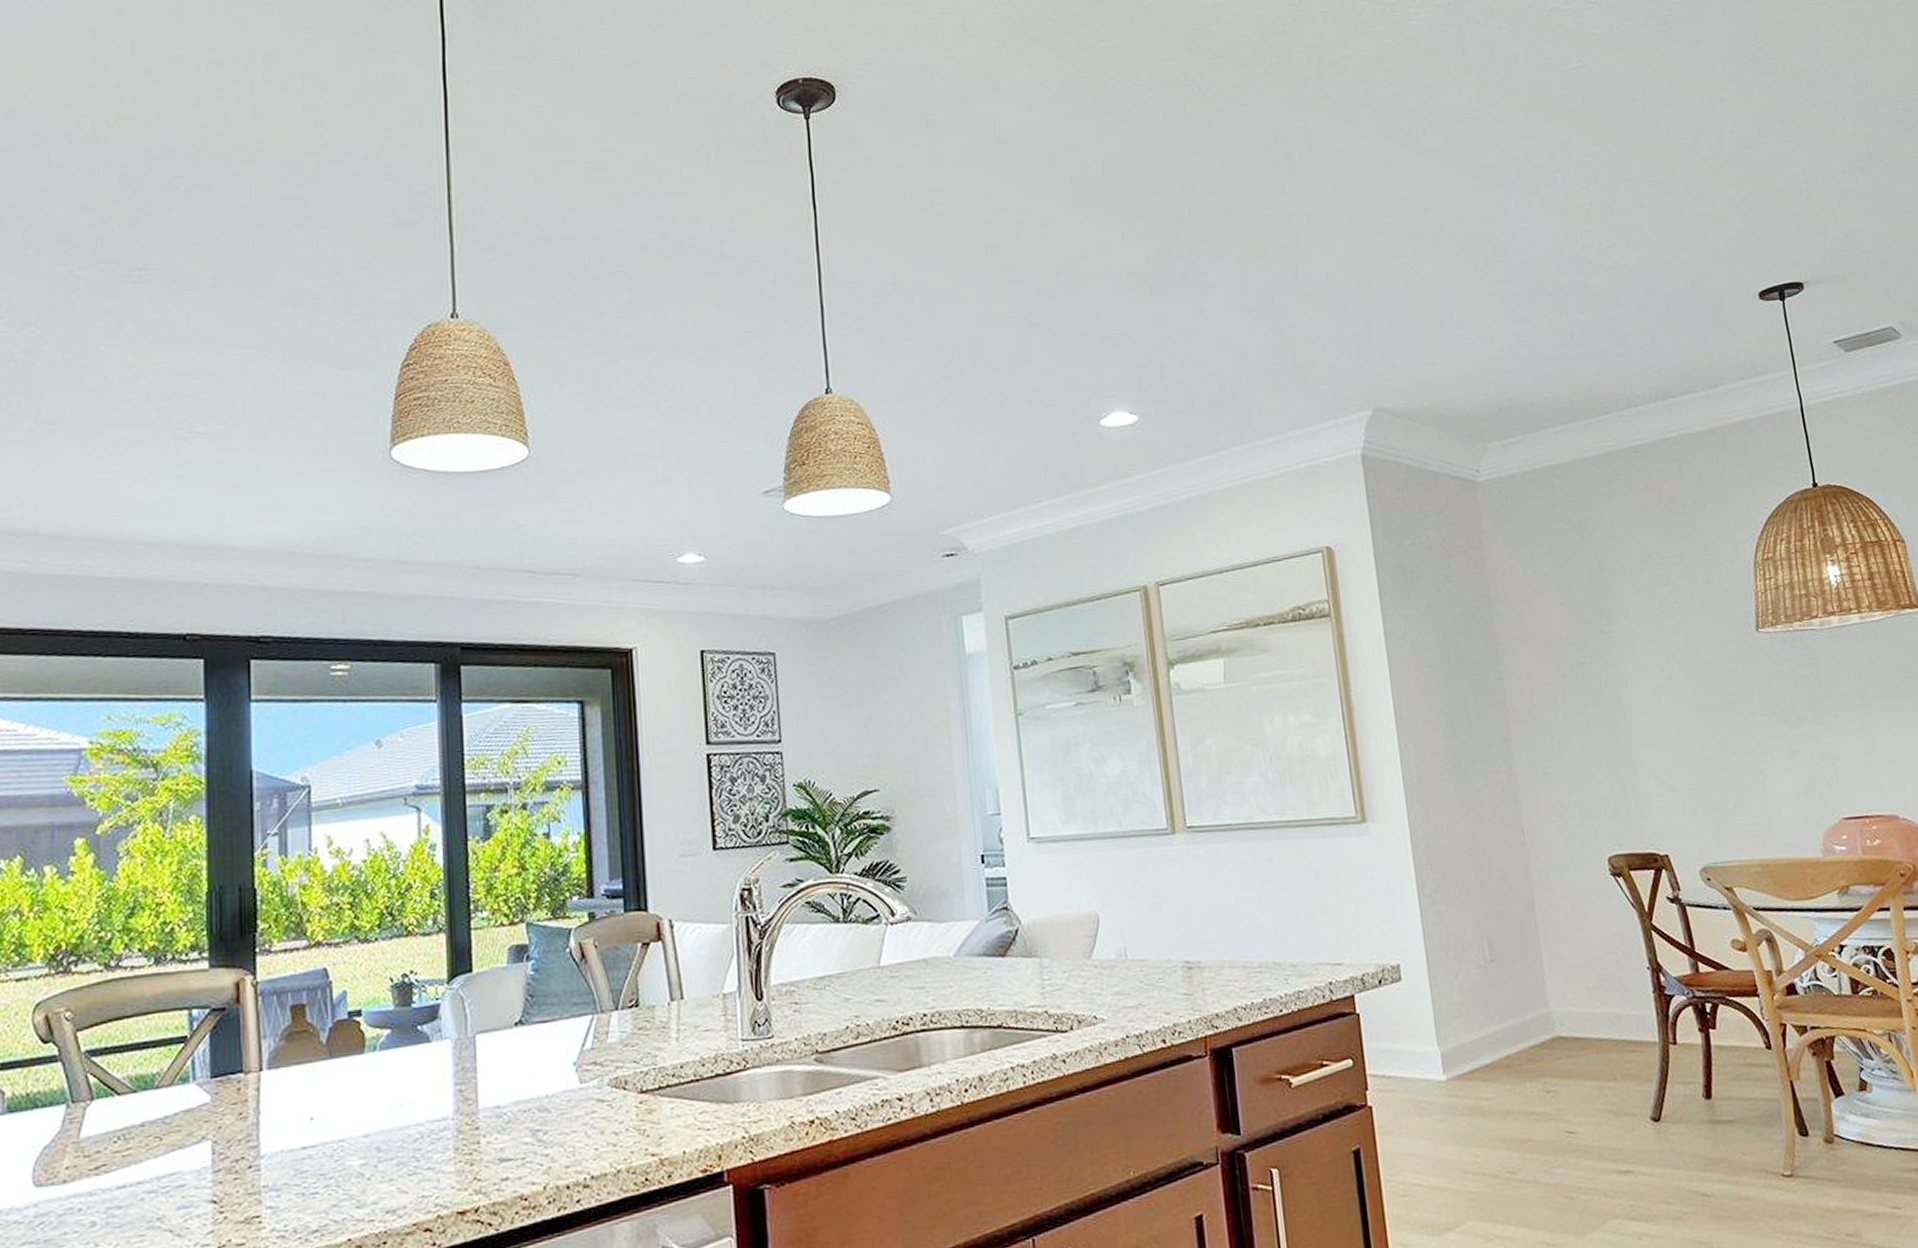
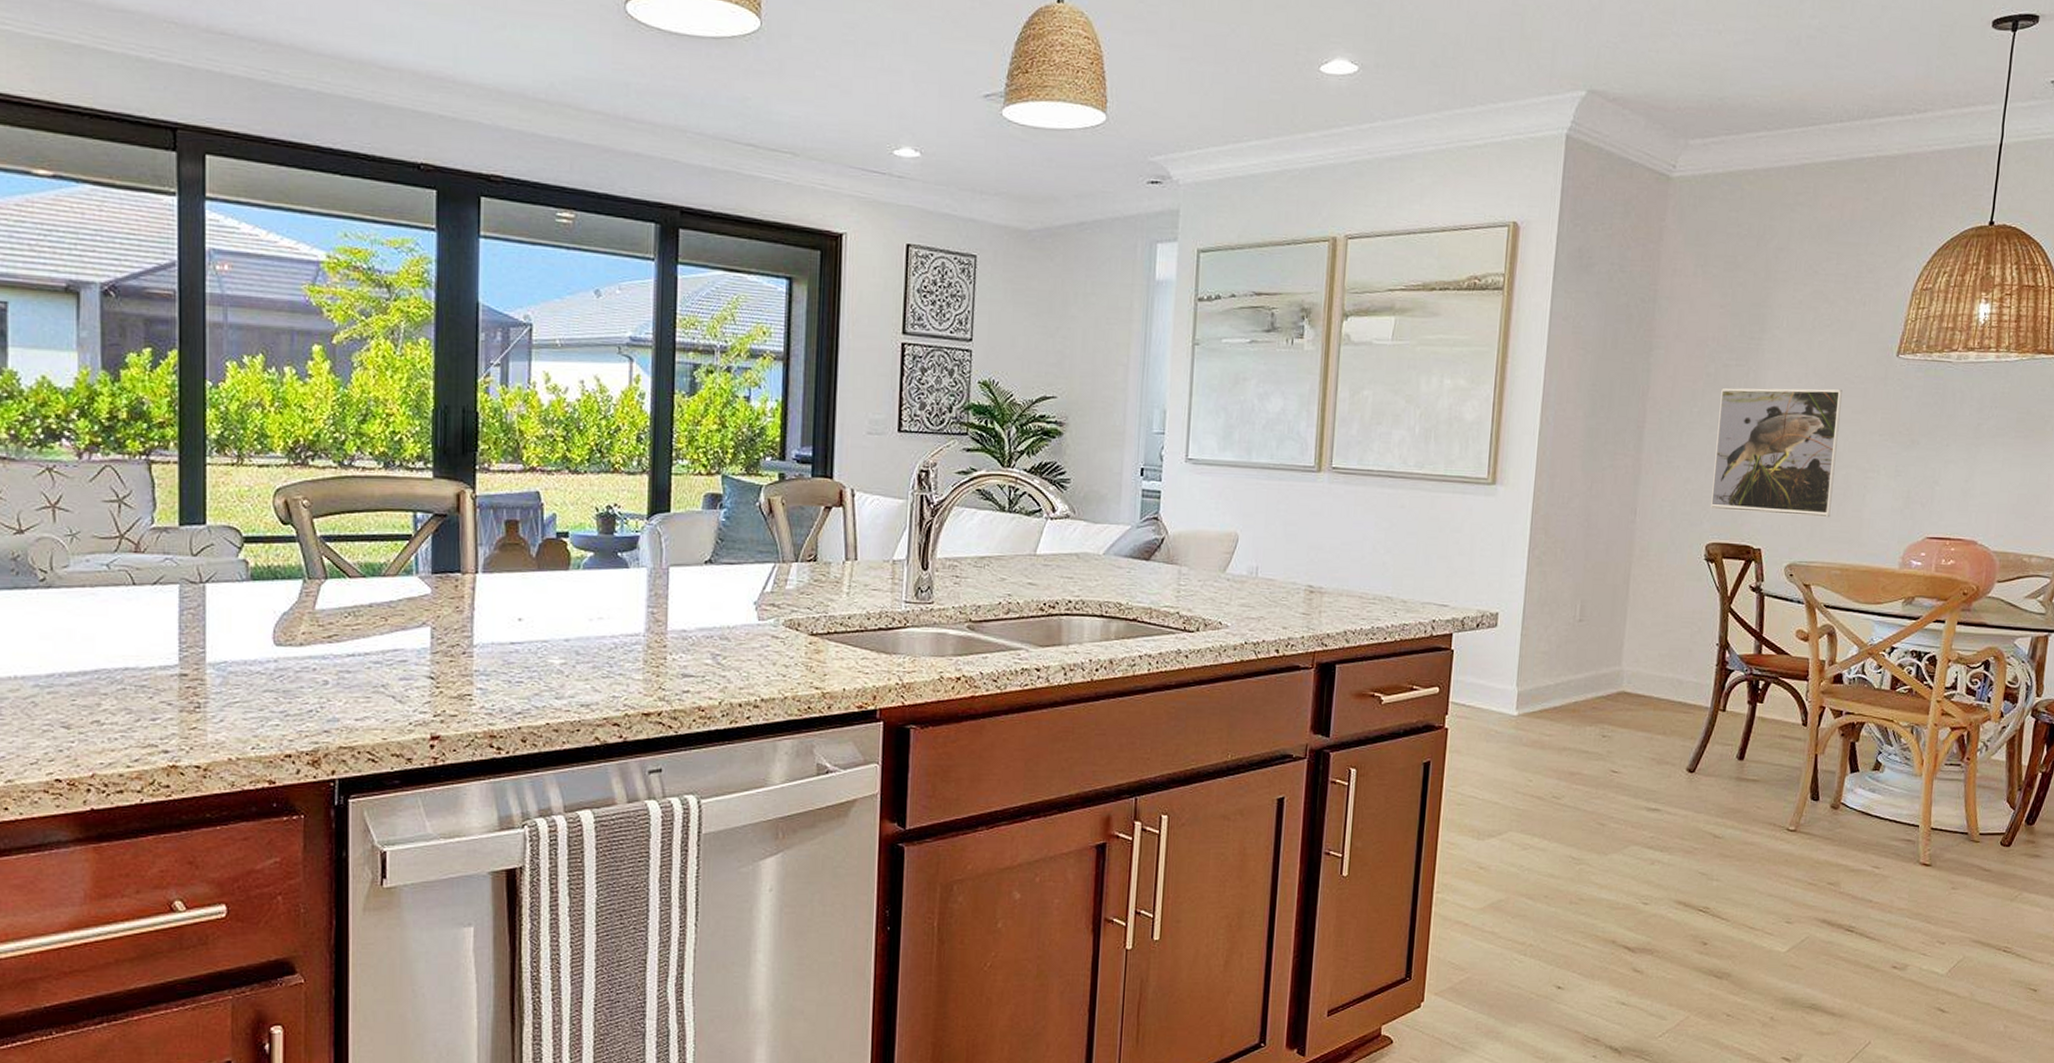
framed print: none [1582,672,1733,818] -> present [1711,387,1842,518]

